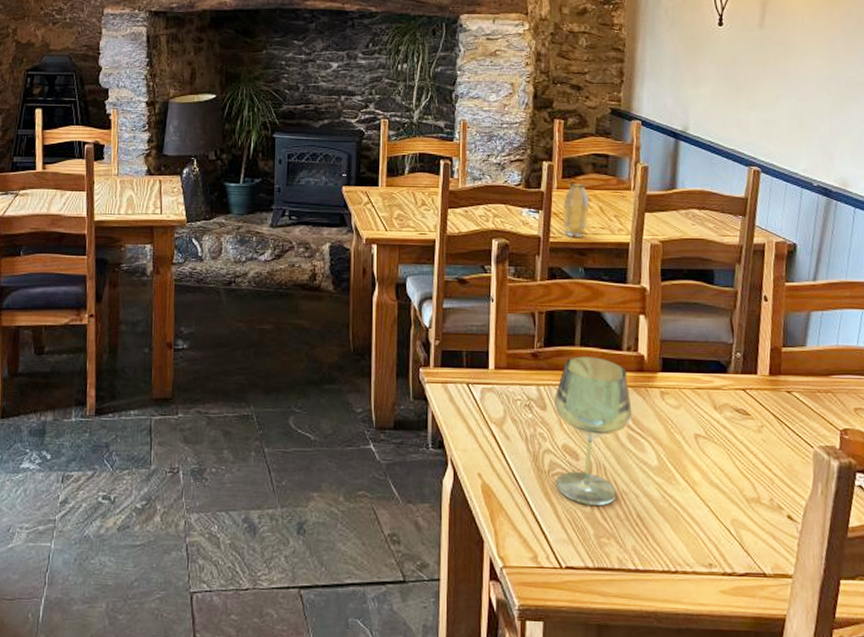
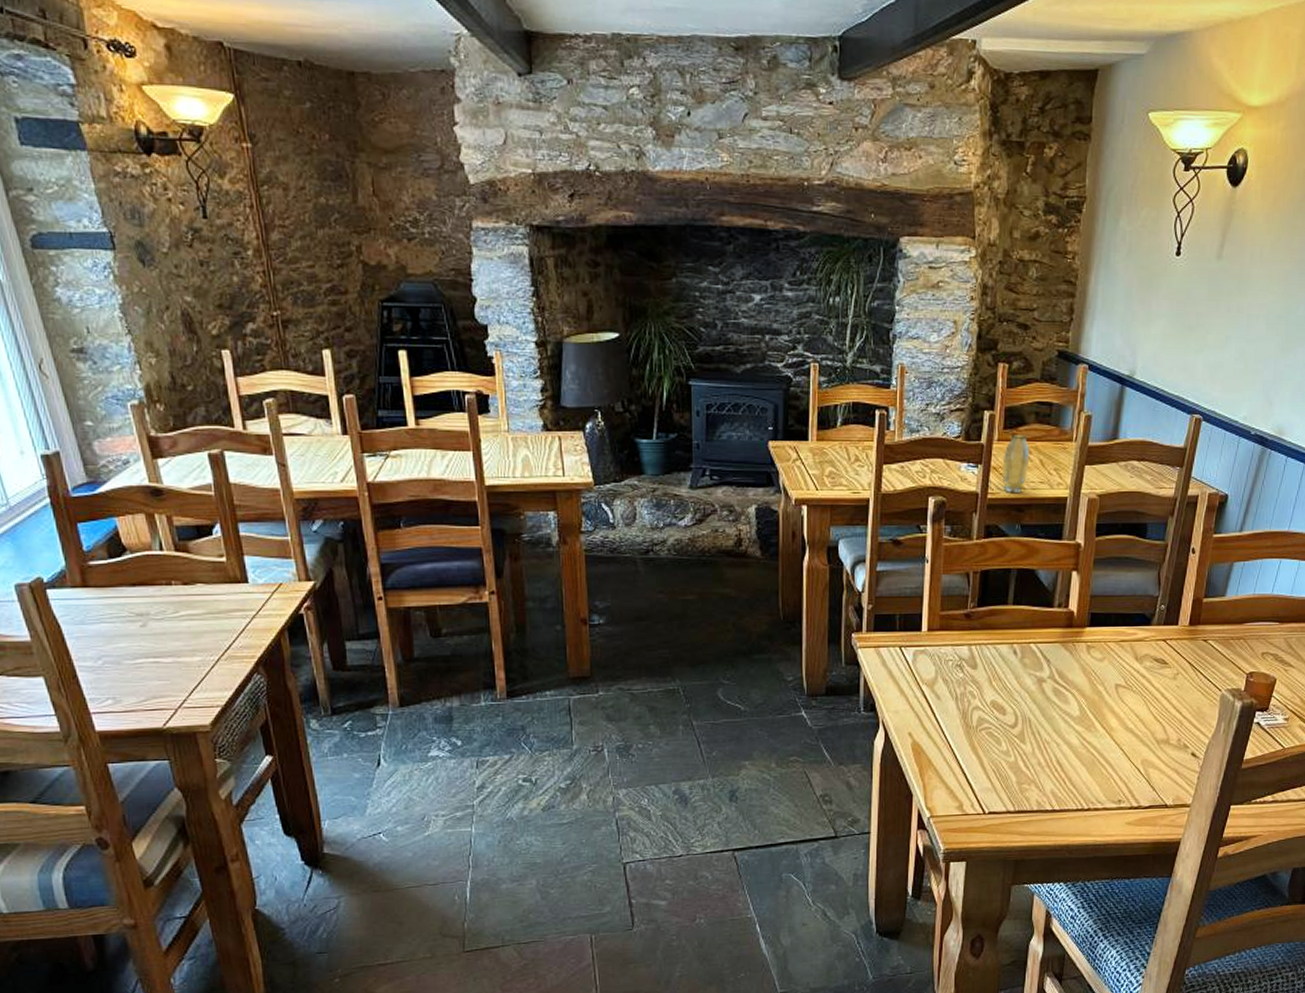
wine glass: present [553,356,632,505] -> none [982,615,1059,756]

